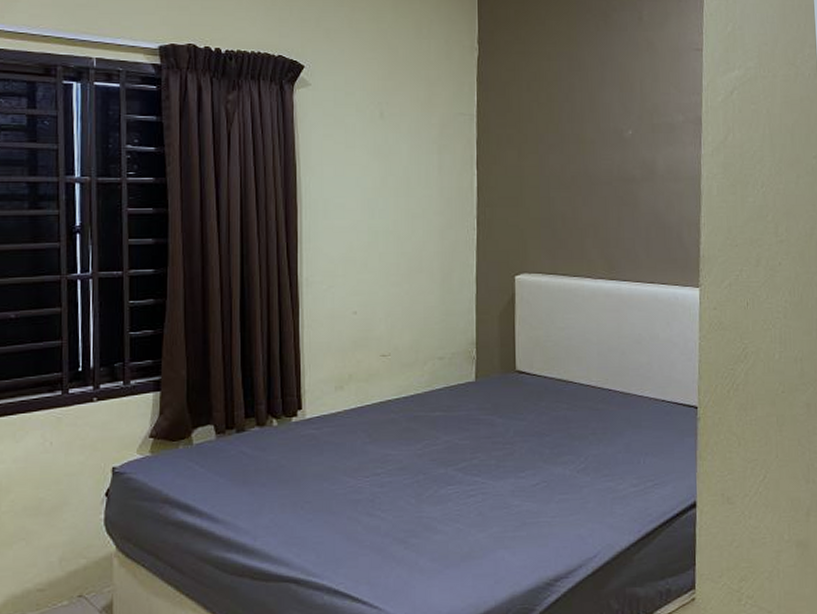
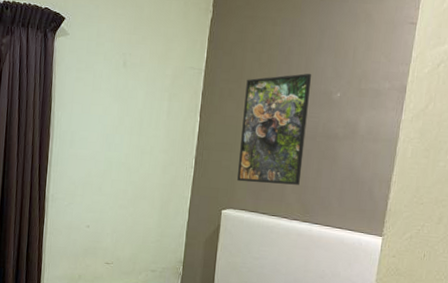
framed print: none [526,110,601,240] -> present [237,73,311,185]

